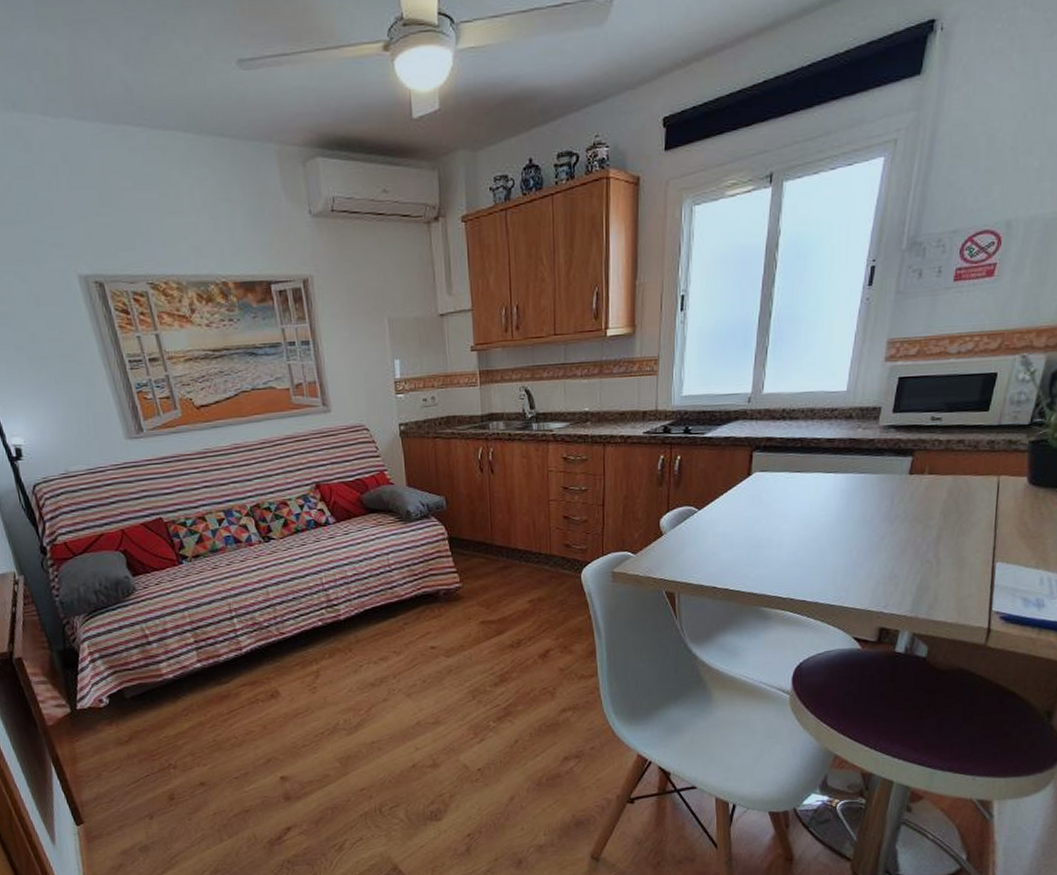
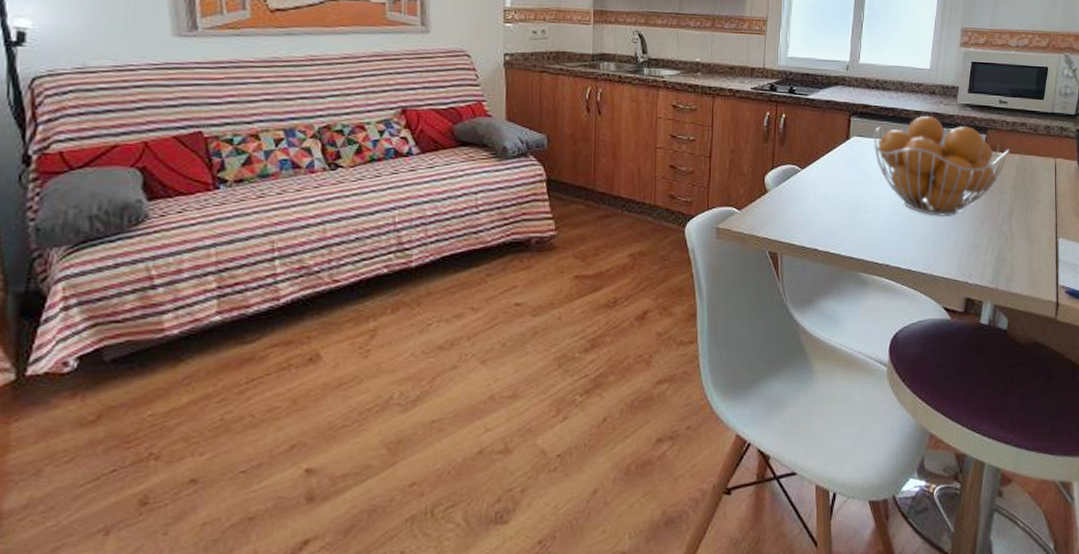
fruit basket: none [778,442,941,548] -> present [873,115,1010,216]

